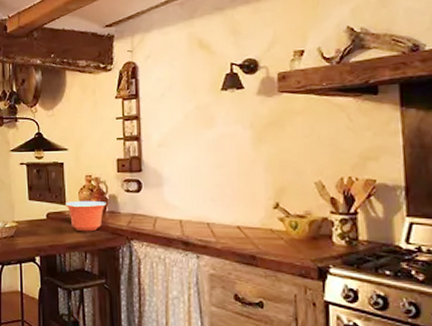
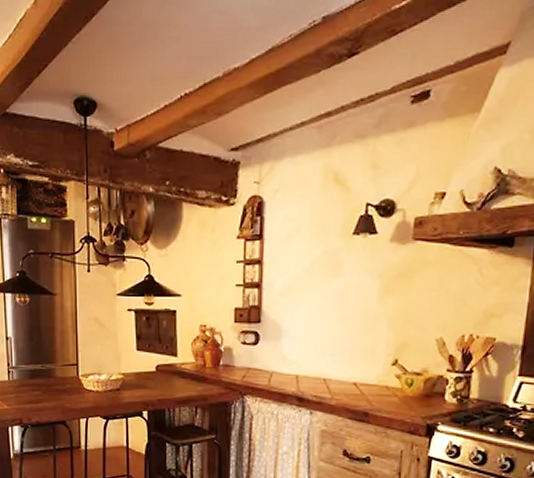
mixing bowl: present [66,200,106,232] -> none [177,352,221,386]

